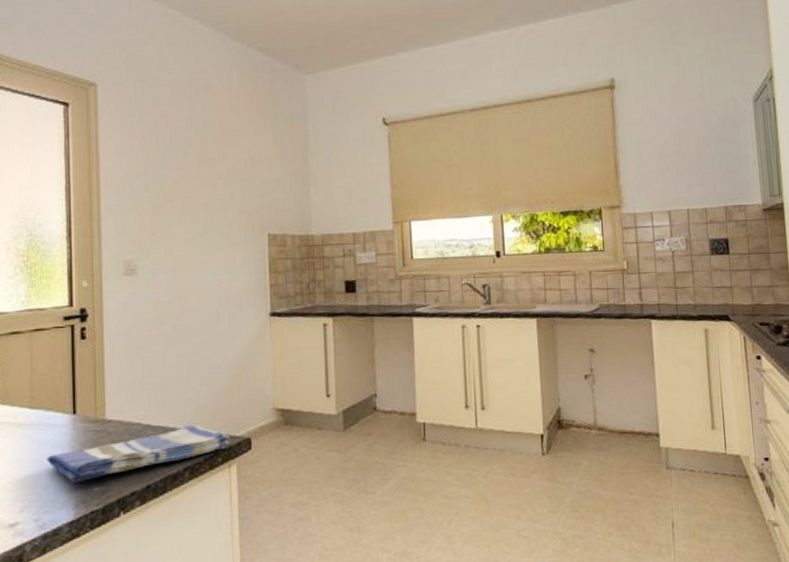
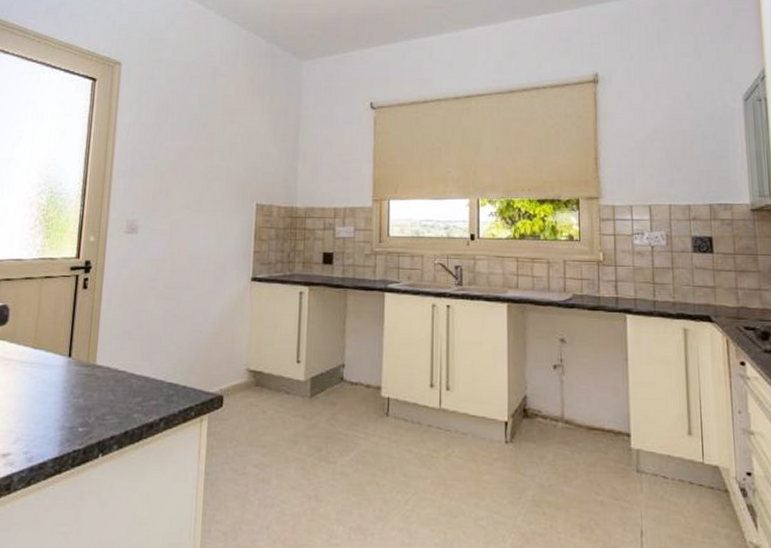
dish towel: present [46,424,230,482] -> none [41,377,204,421]

